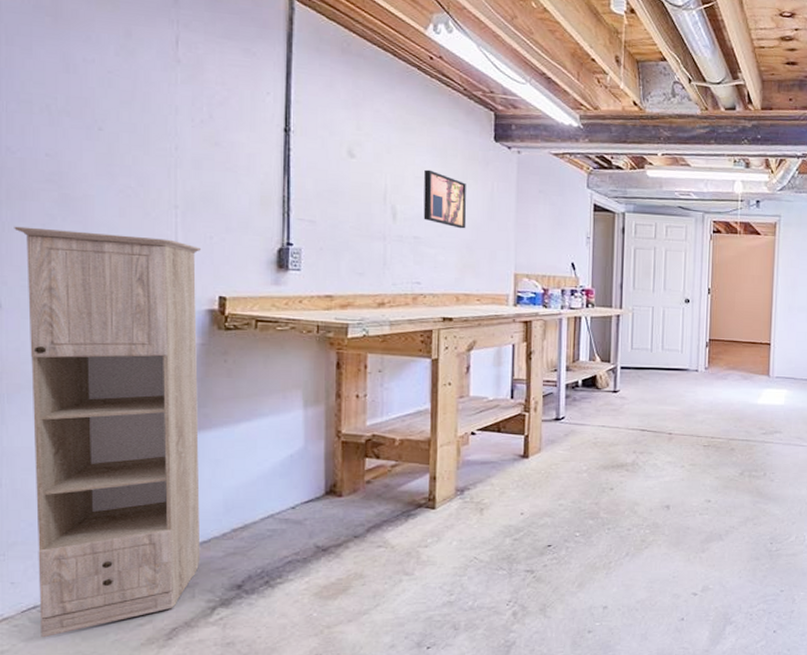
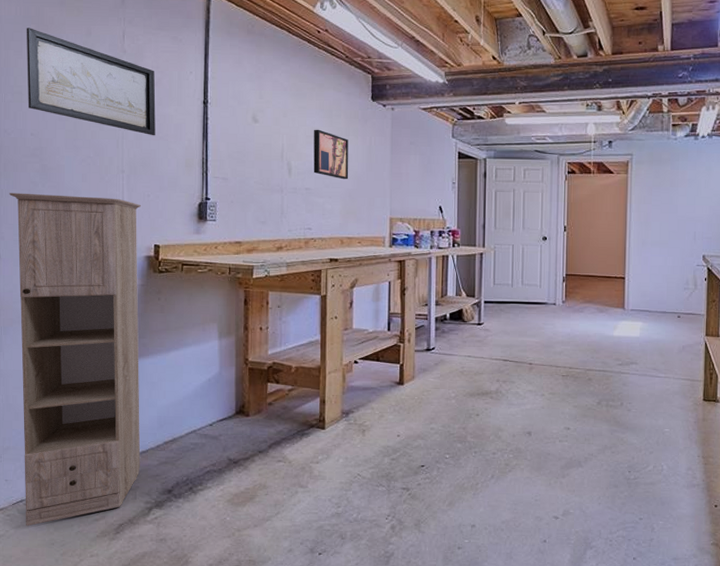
wall art: none [37,20,221,167] -> present [26,28,156,136]

